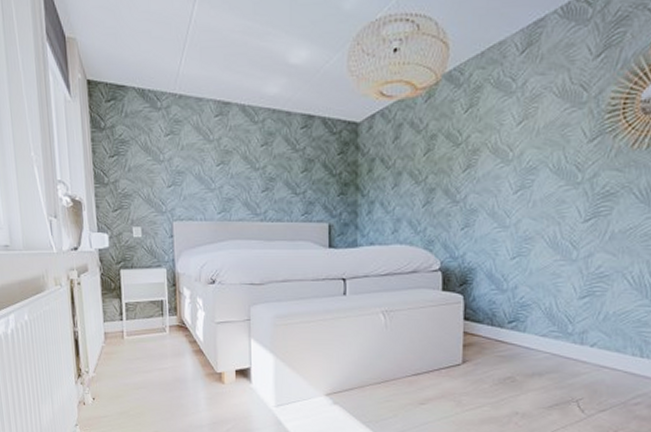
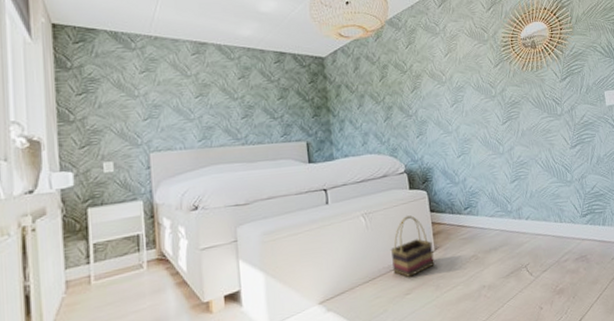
basket: none [409,320,461,386] -> present [390,215,435,277]

